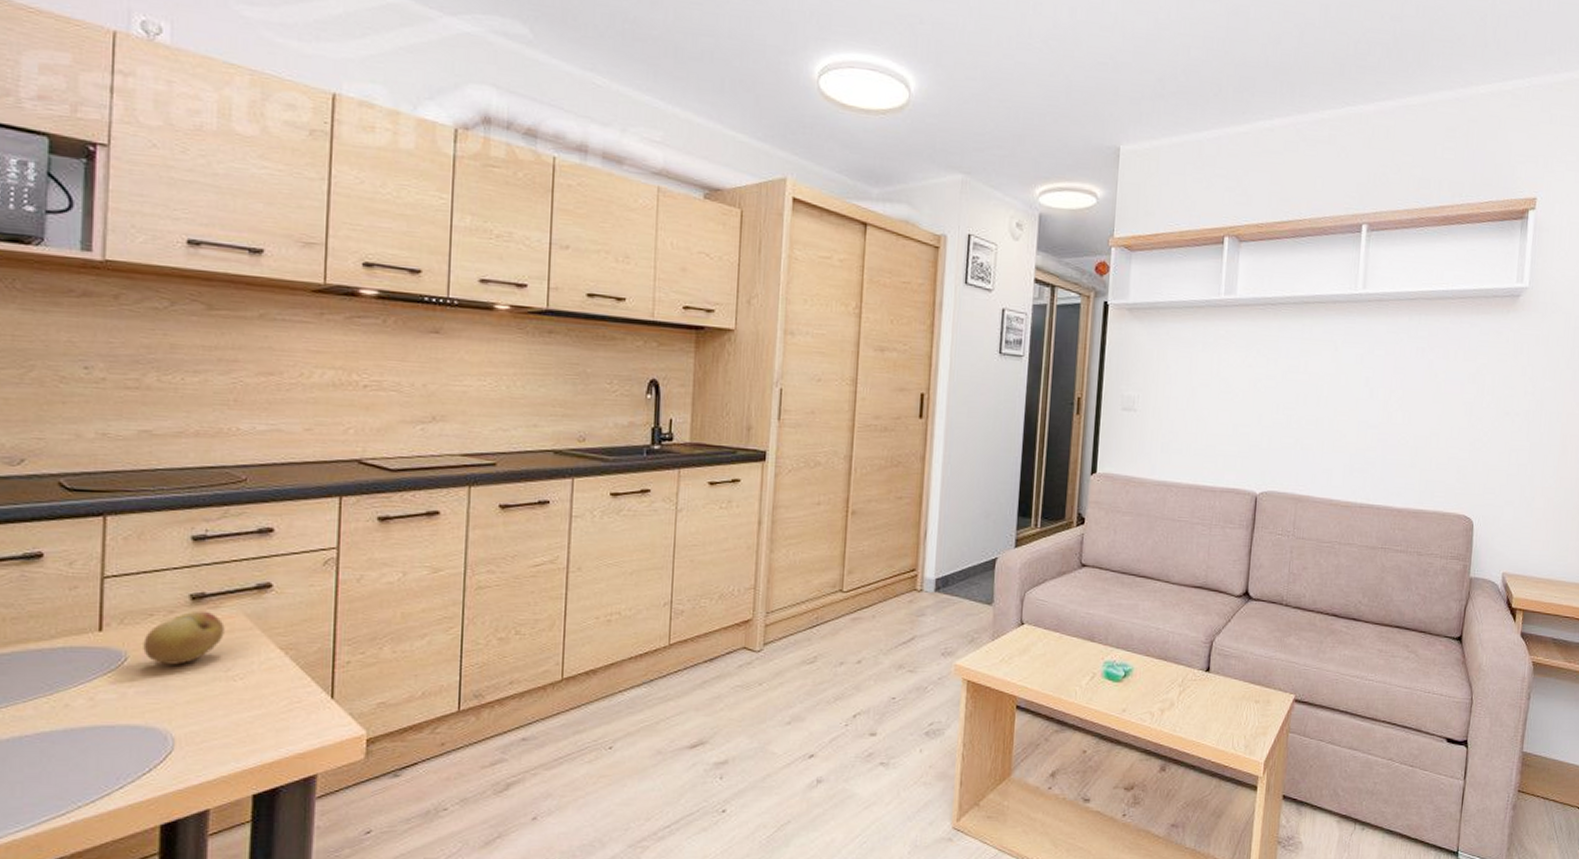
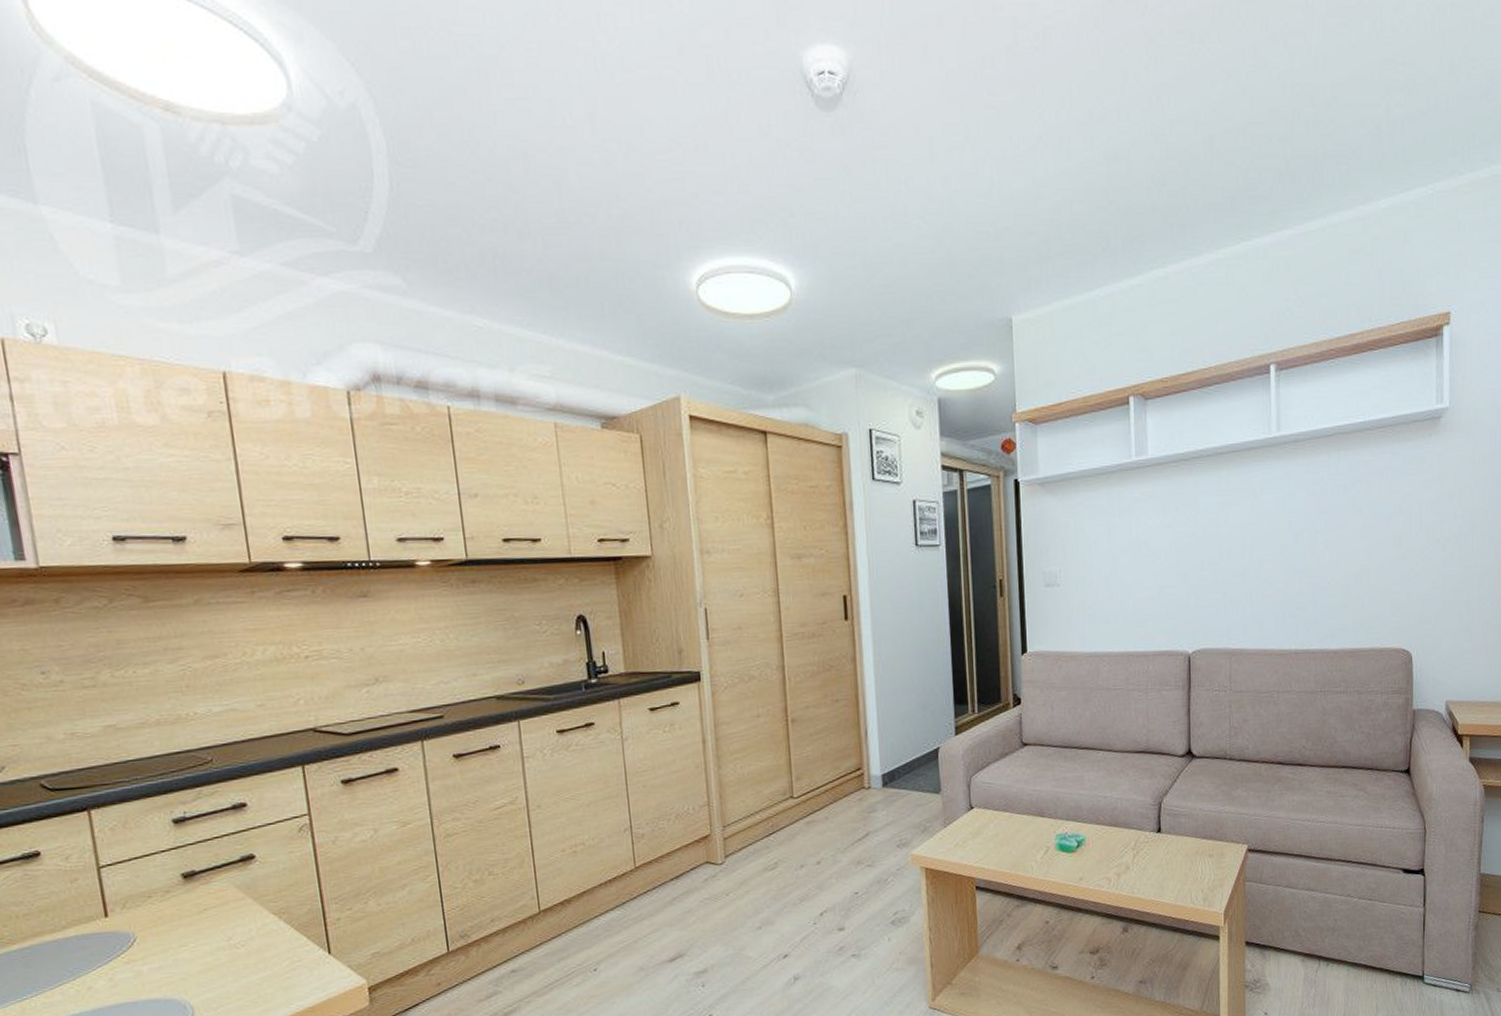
fruit: present [143,610,225,665] -> none [147,887,220,941]

